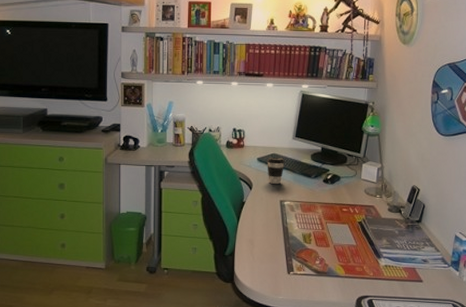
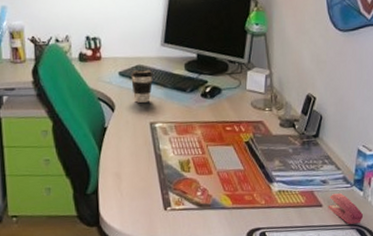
stapler: none [427,272,459,300] -> present [327,193,364,225]

